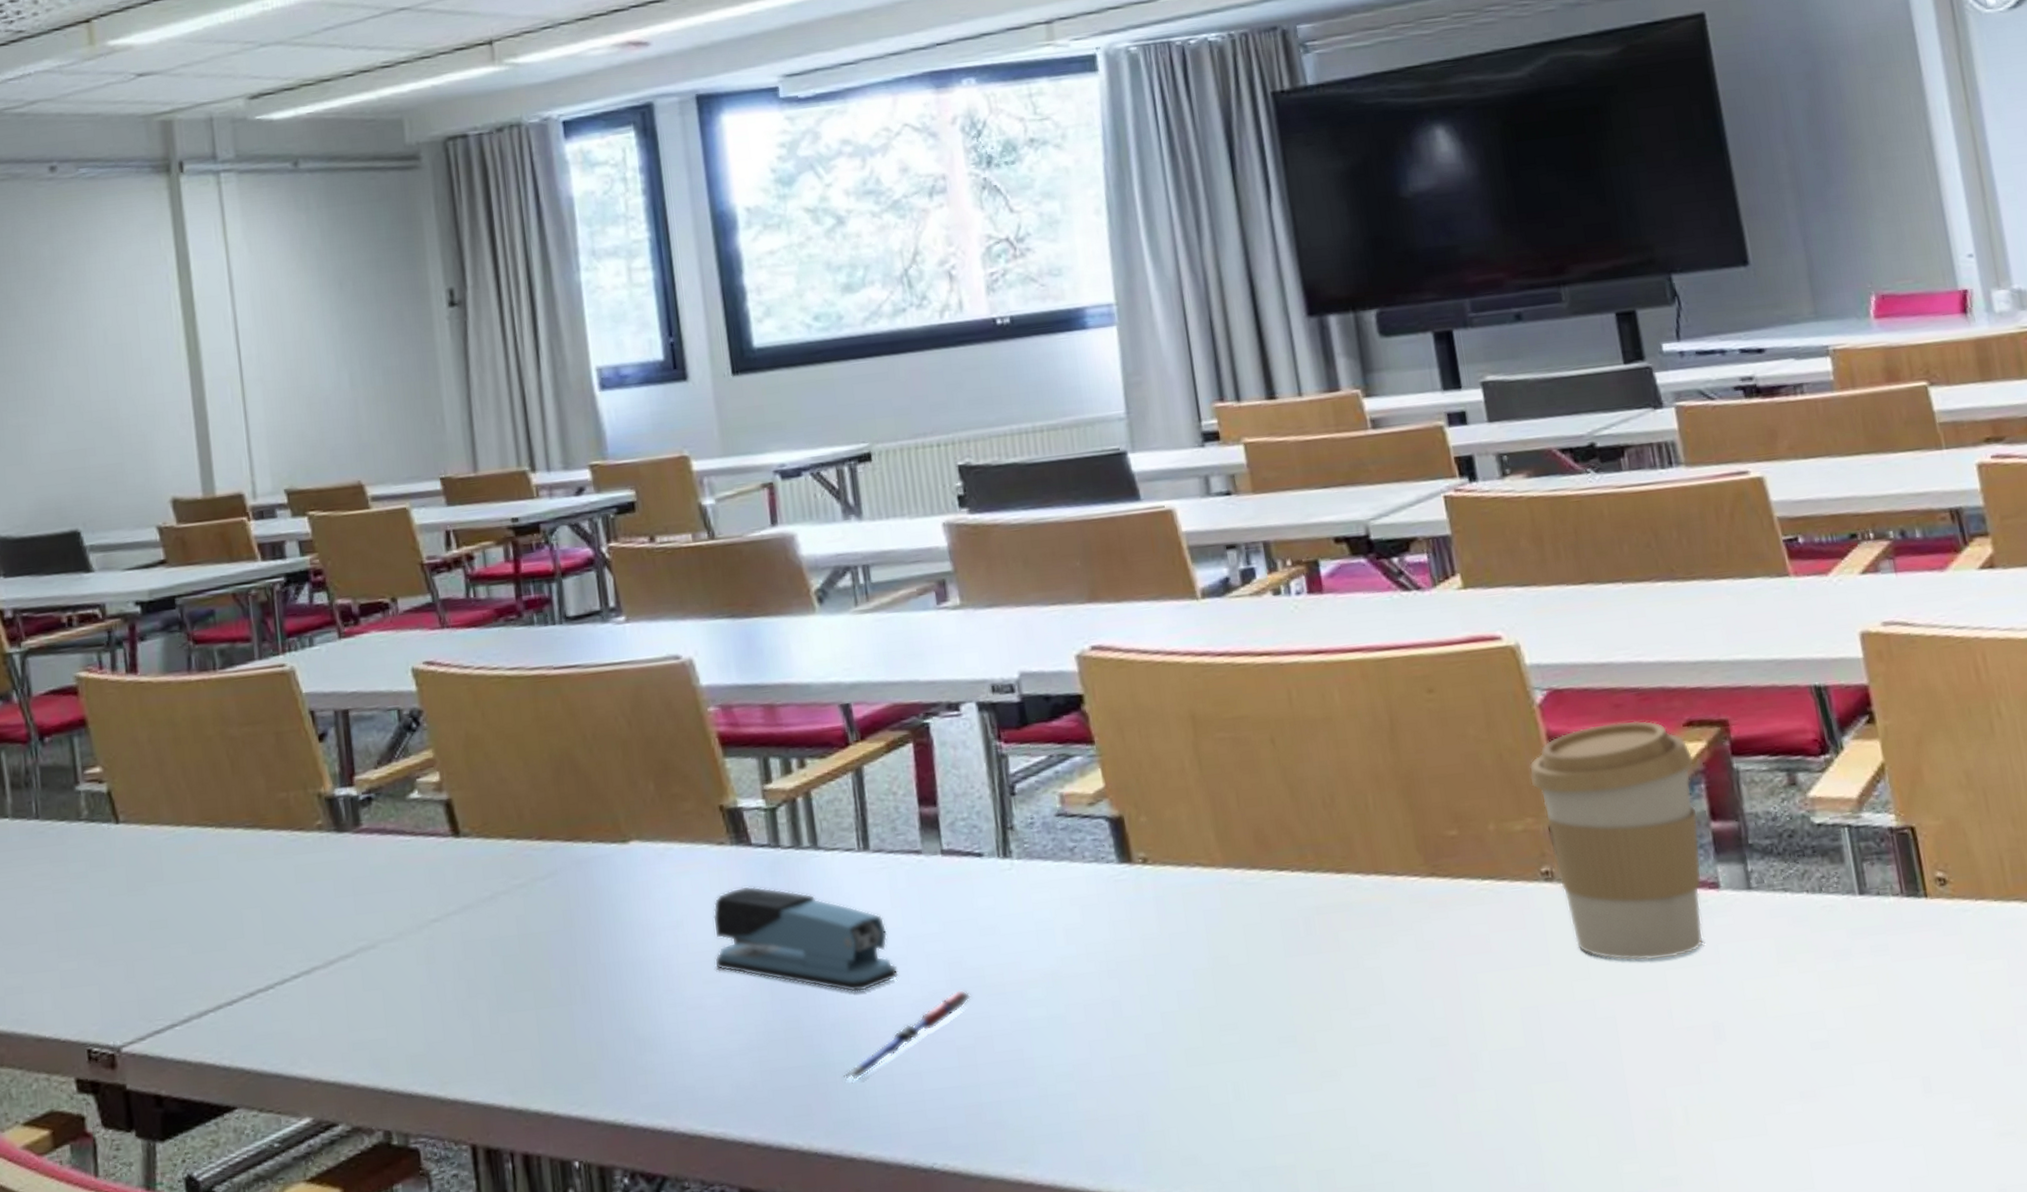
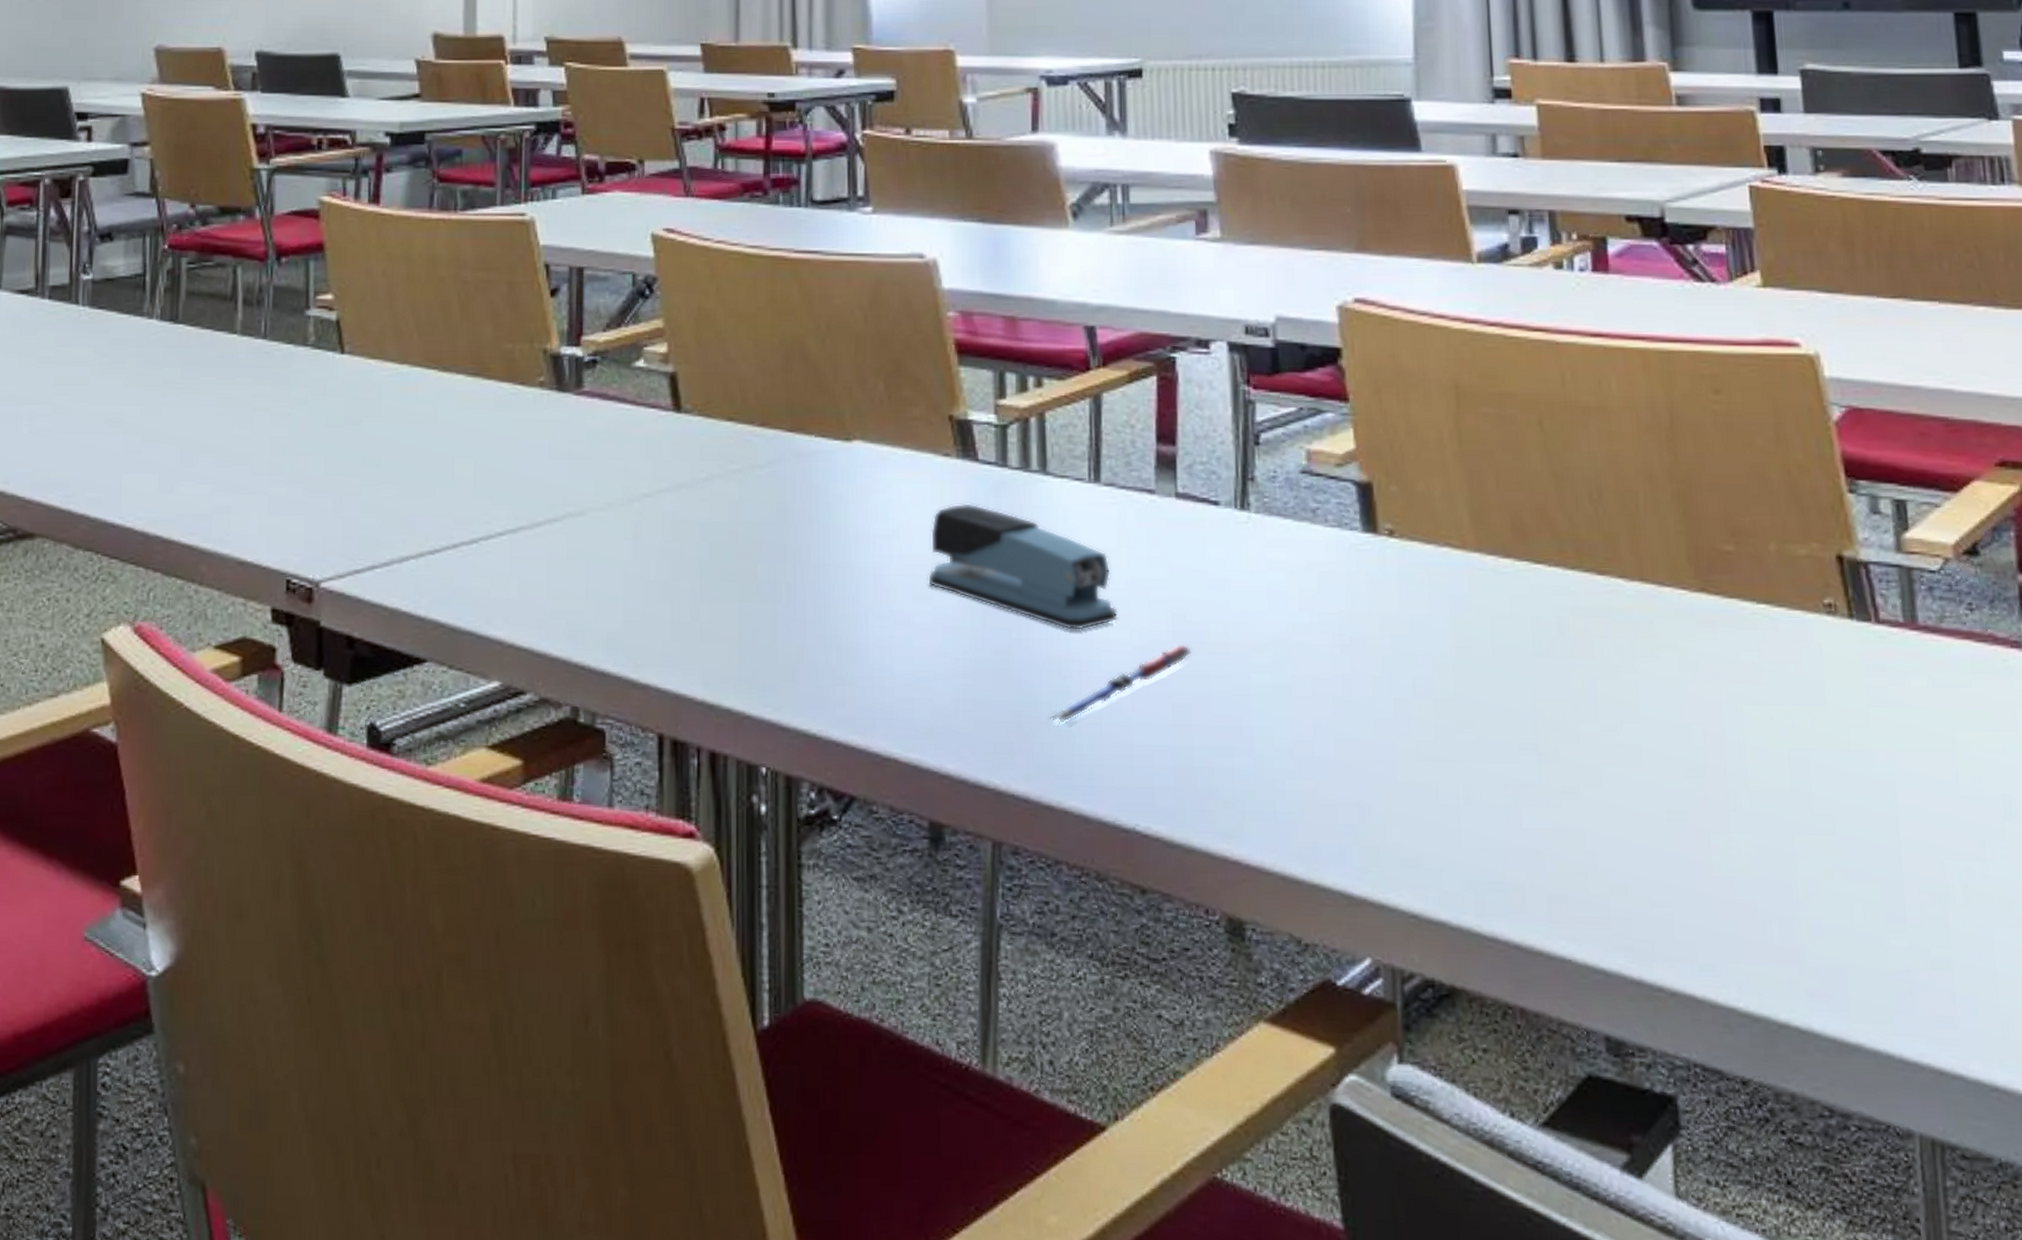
coffee cup: present [1529,720,1703,961] -> none [1819,451,2005,718]

